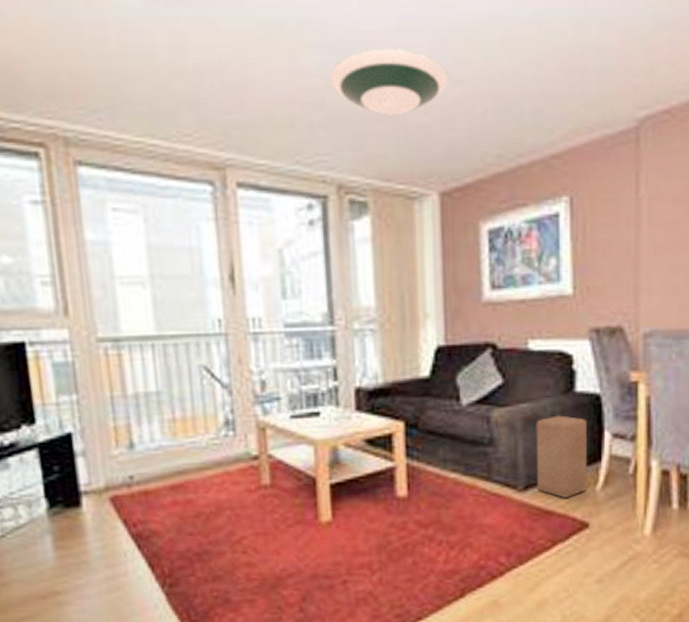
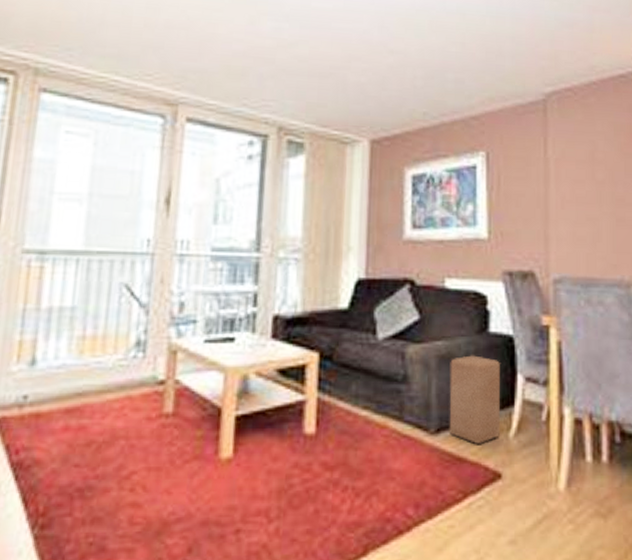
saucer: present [330,49,447,115] -> none [282,21,383,74]

